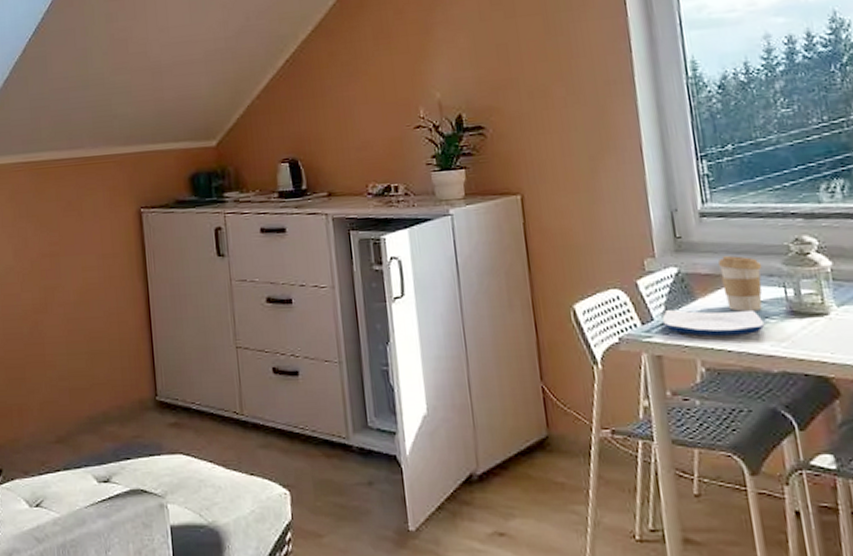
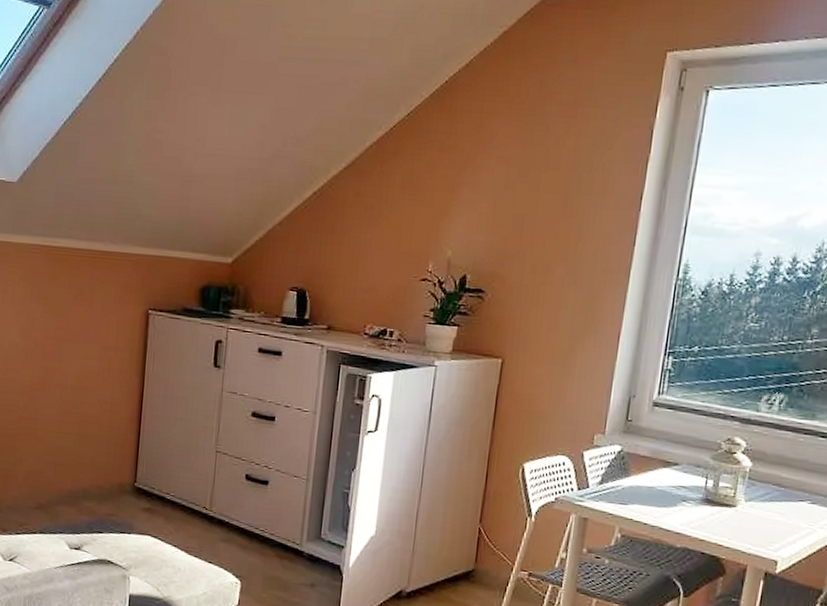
plate: present [662,309,765,337] -> none [595,481,681,513]
coffee cup: present [717,256,763,312] -> none [654,443,694,494]

